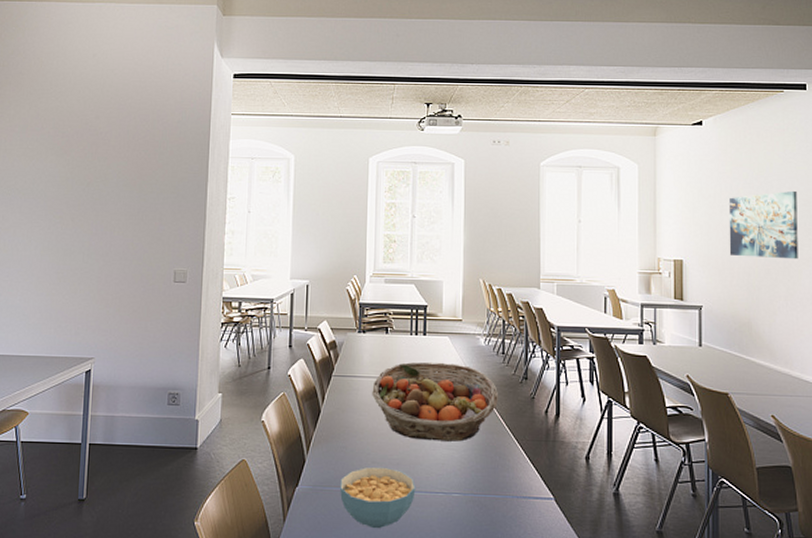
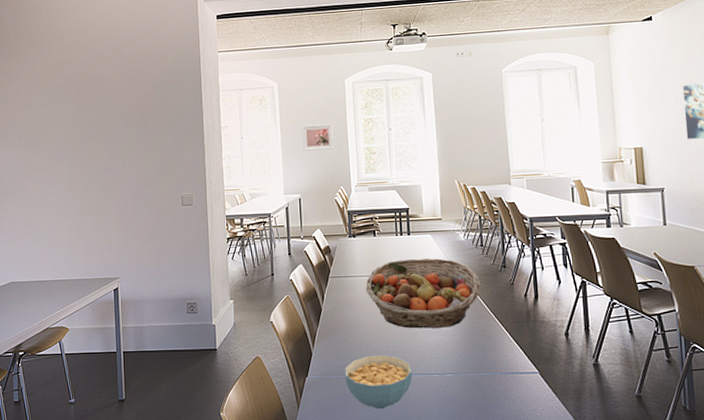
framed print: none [316,204,352,233] -> present [302,124,334,151]

